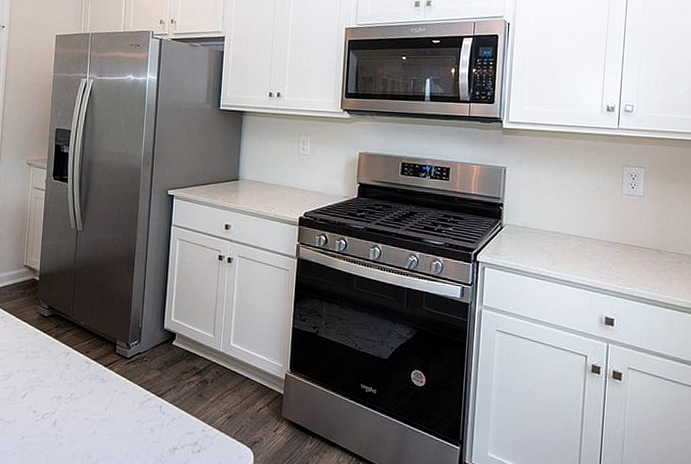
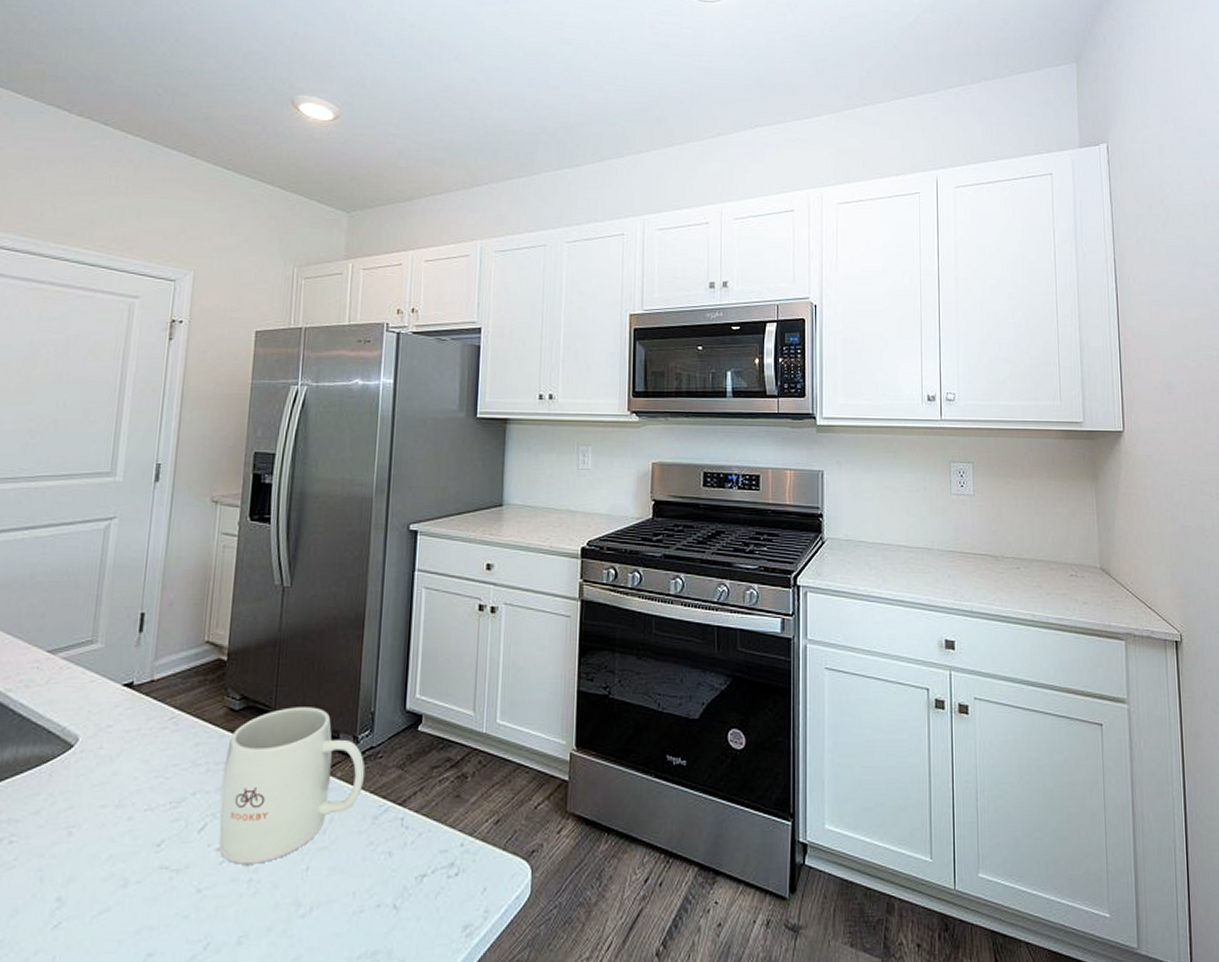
mug: none [35,318,135,425] -> present [219,707,366,864]

